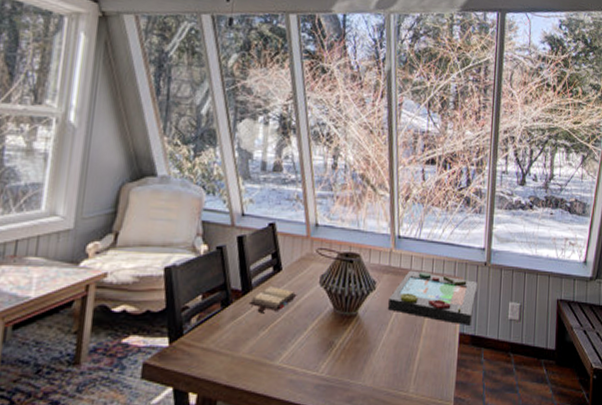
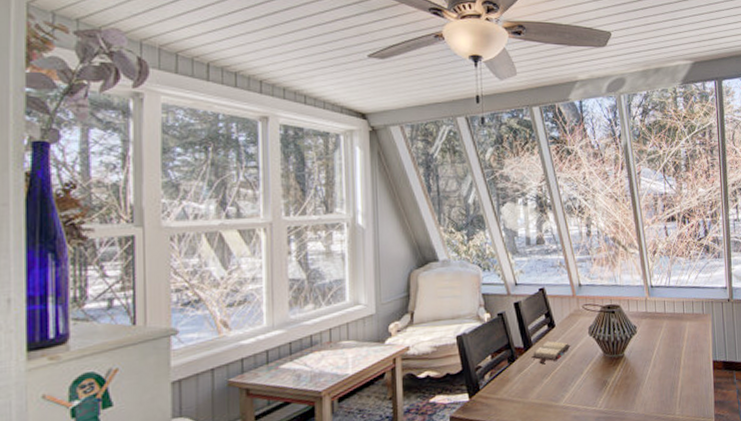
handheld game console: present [388,270,477,327] -> none [649,313,724,355]

